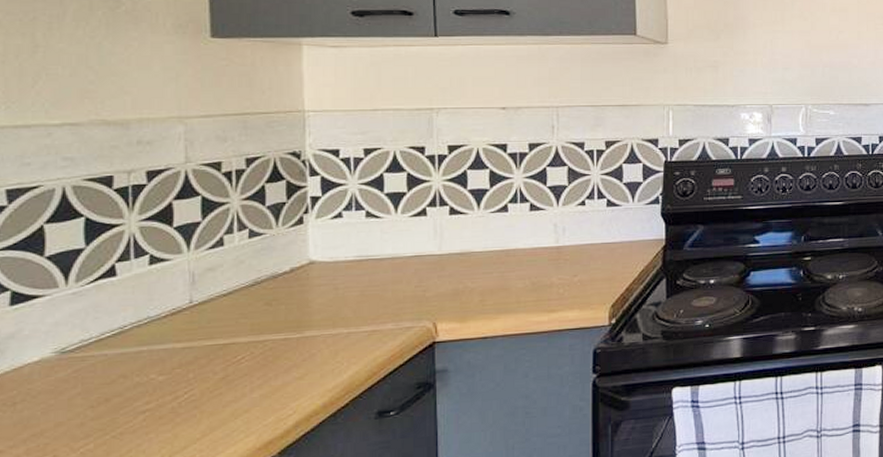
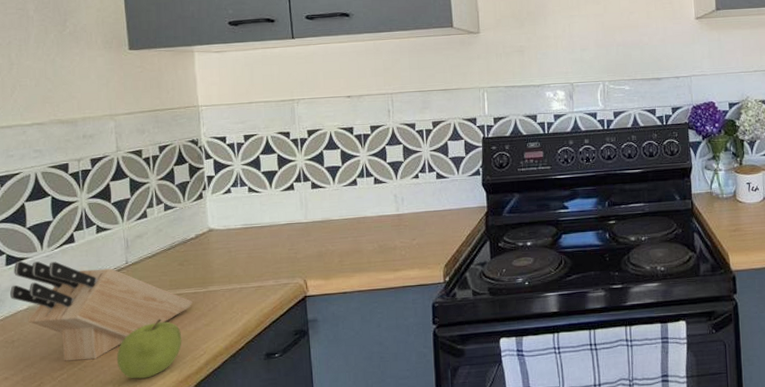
knife block: none [13,300,281,428] -> present [9,261,193,361]
fruit: none [168,371,264,448] -> present [116,319,182,379]

